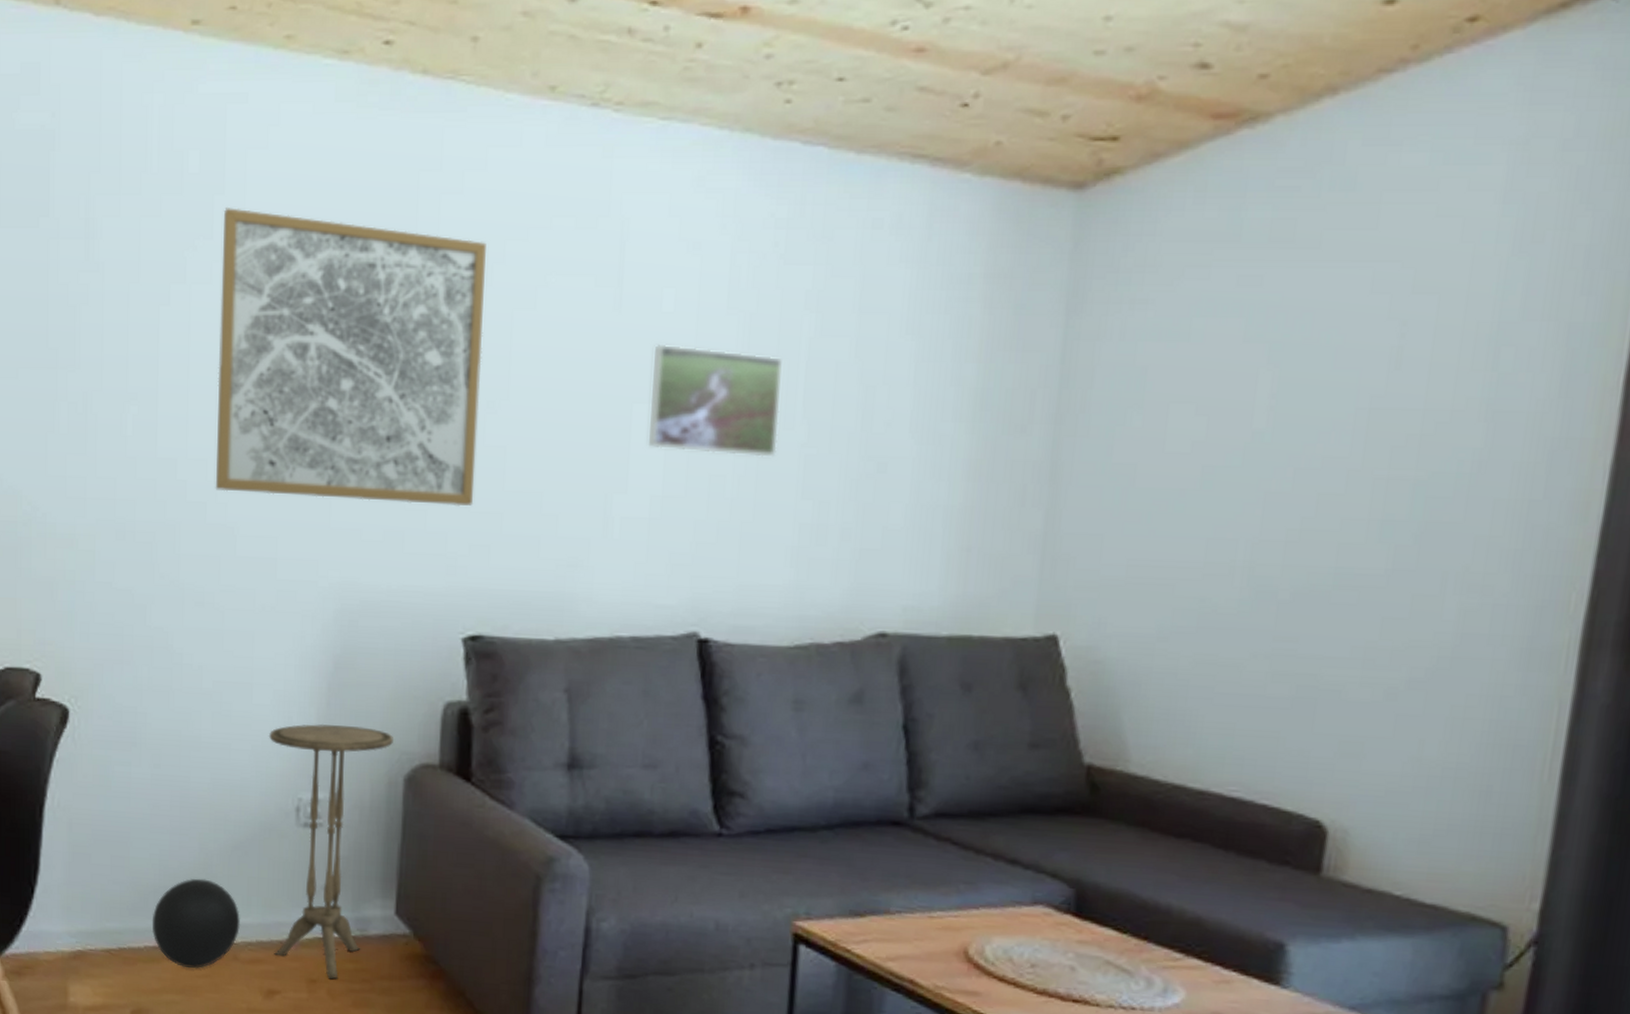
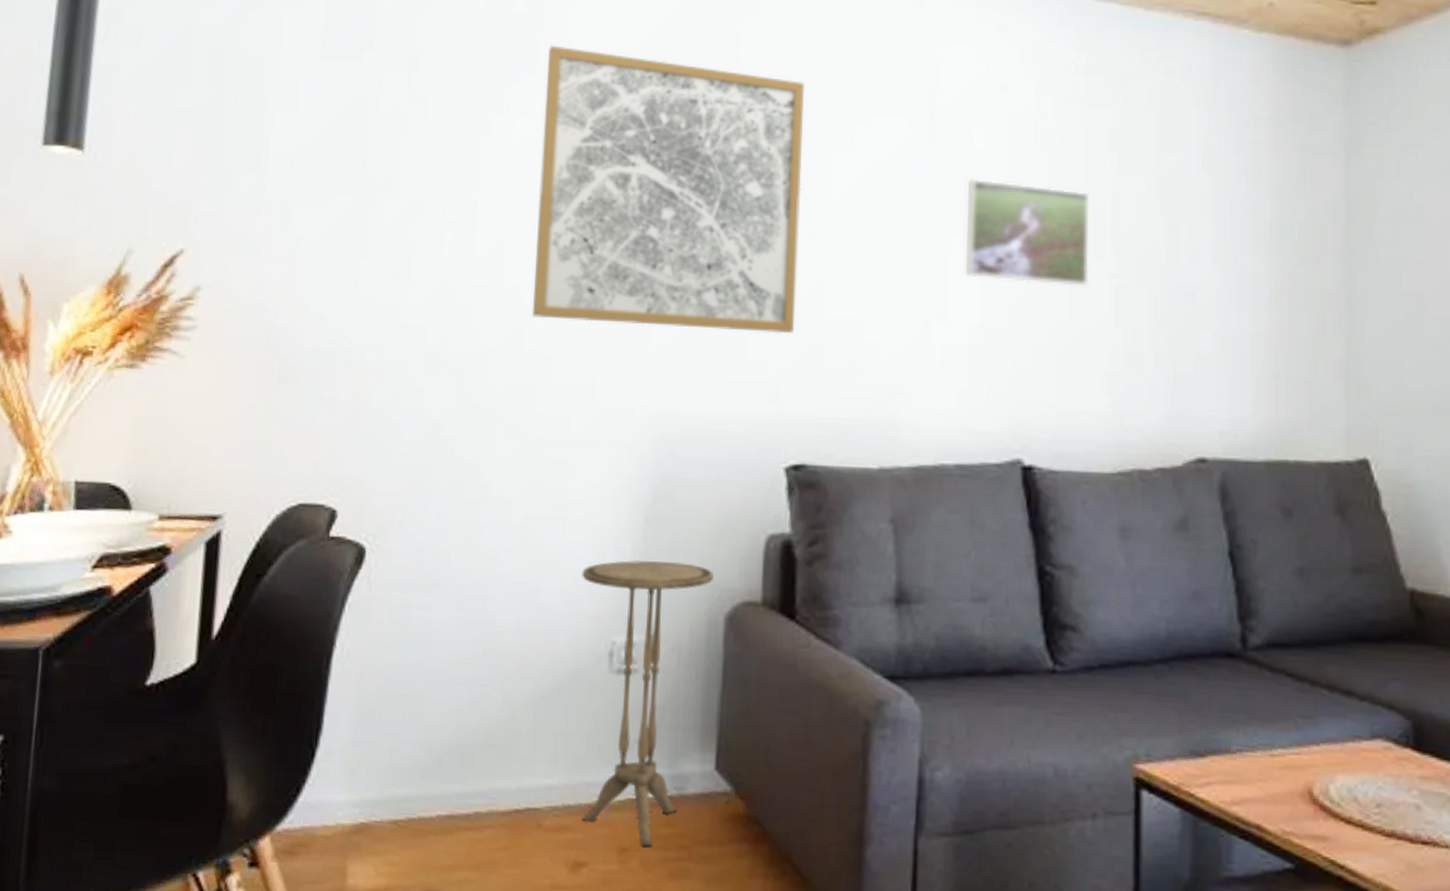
ball: present [151,878,240,969] -> none [446,734,545,841]

